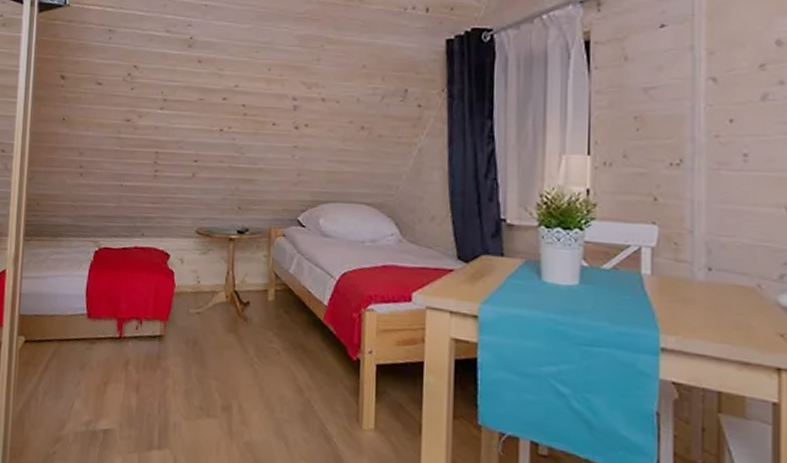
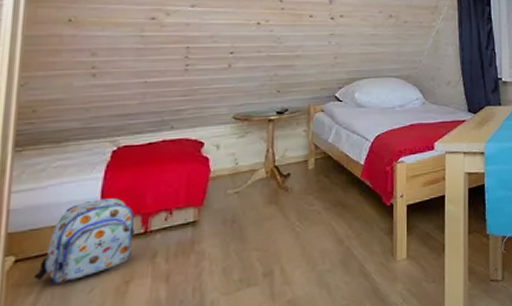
backpack: none [37,297,113,372] -> present [33,198,136,285]

